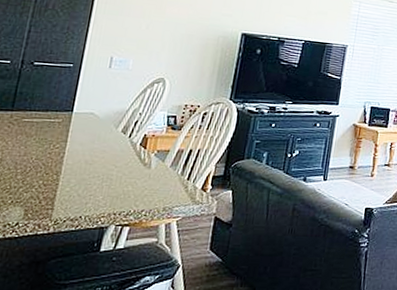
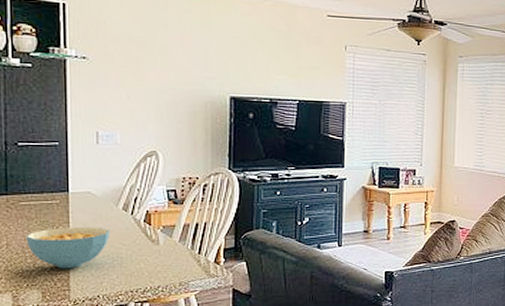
cereal bowl: none [21,145,105,188] -> present [25,227,110,269]

